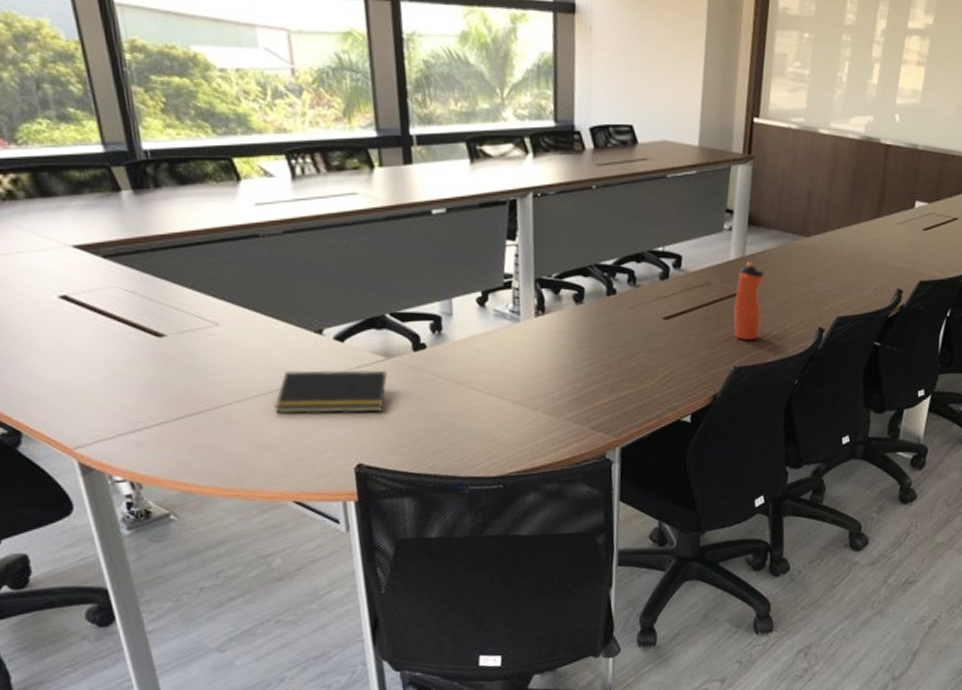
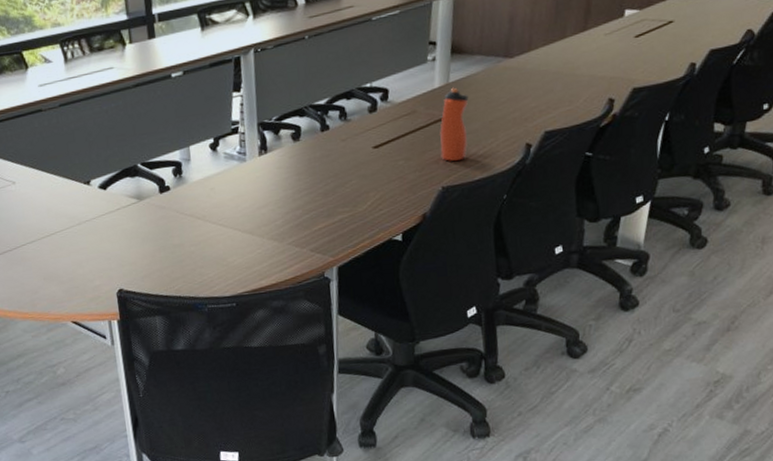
notepad: present [275,370,387,415] -> none [56,211,140,251]

